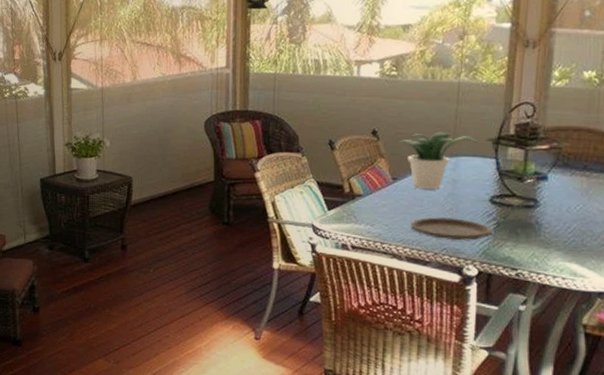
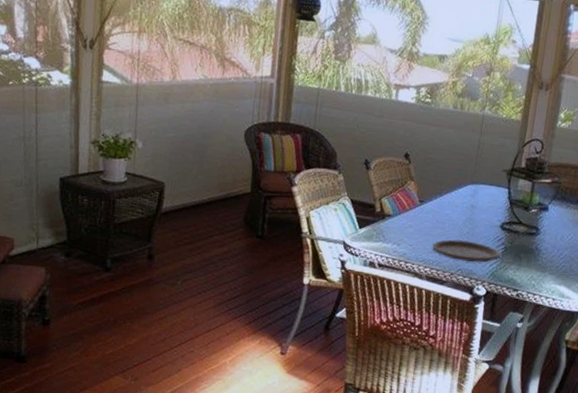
potted plant: present [398,132,477,190] -> none [427,159,495,214]

